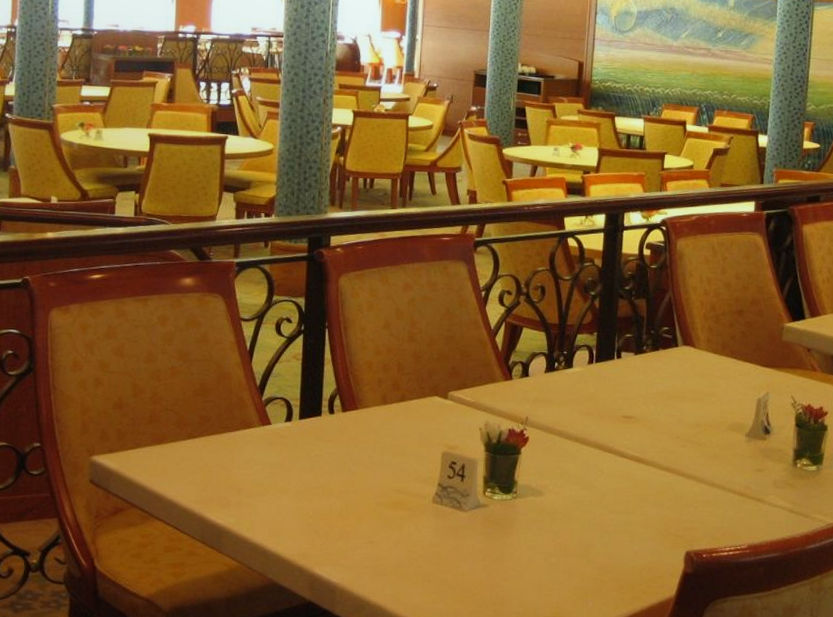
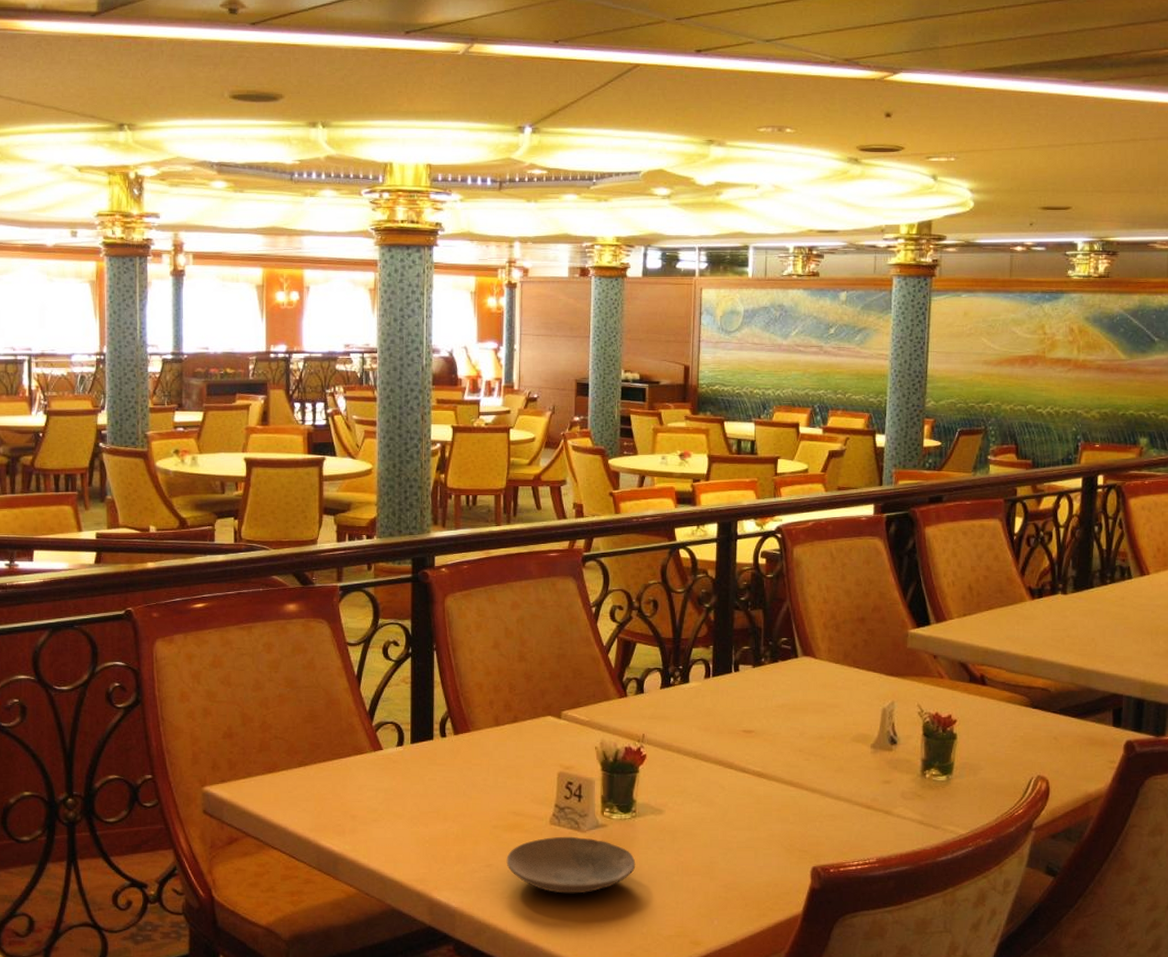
plate: none [388,515,515,573] -> present [506,836,636,894]

